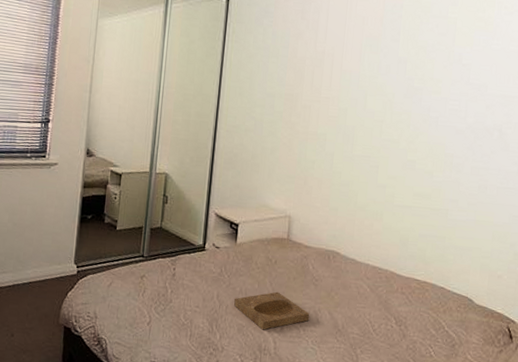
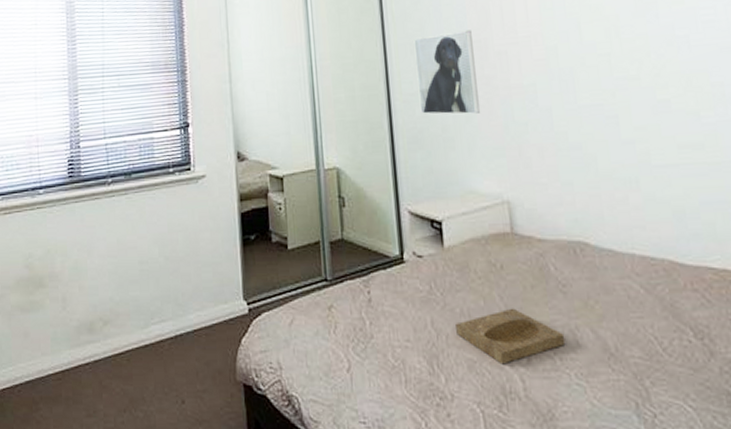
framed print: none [238,84,288,149] -> present [413,30,480,115]

